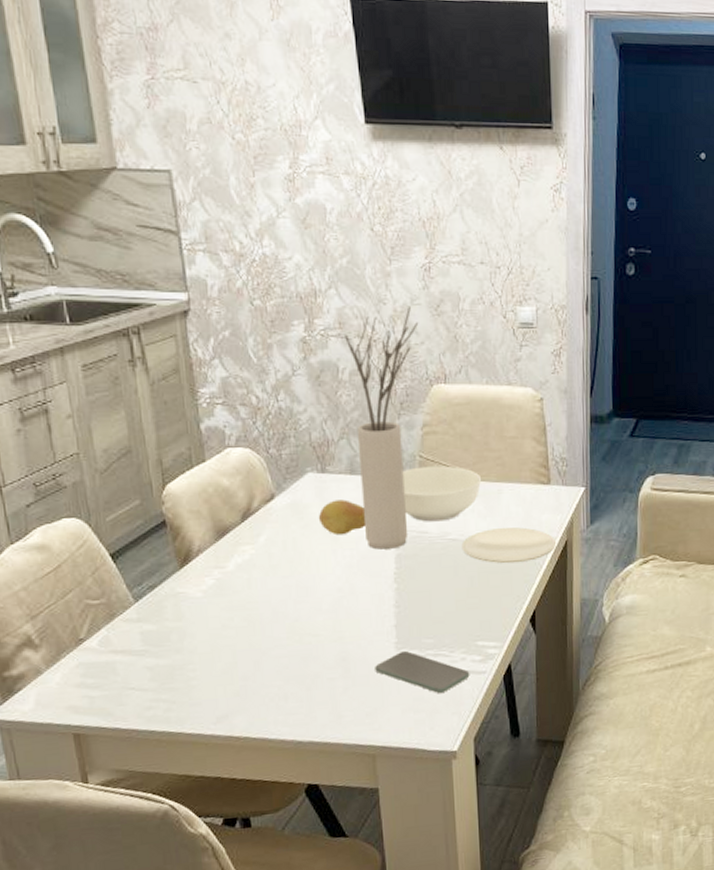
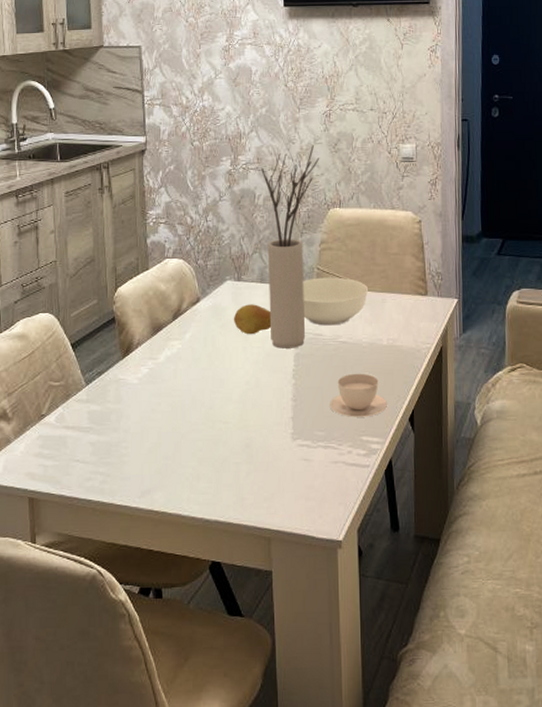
smartphone: present [375,650,470,693] -> none [273,441,355,483]
teacup: none [439,573,505,622] -> present [330,373,387,417]
plate: present [461,527,556,564] -> none [350,333,432,366]

